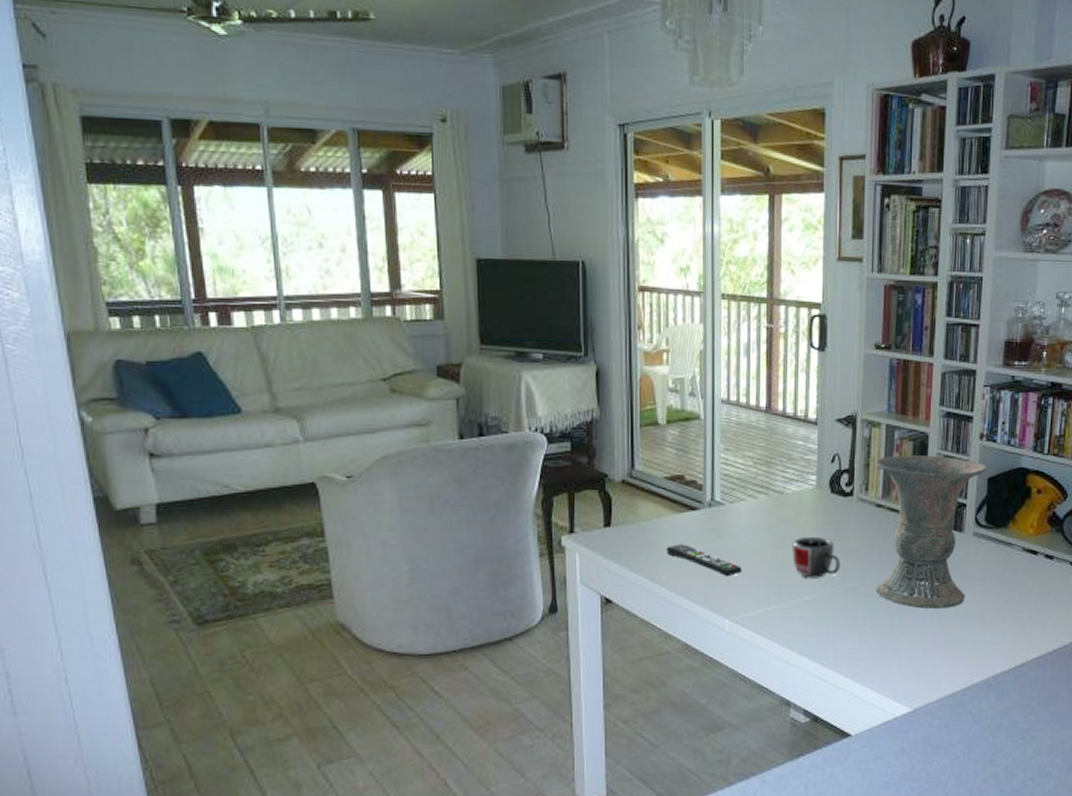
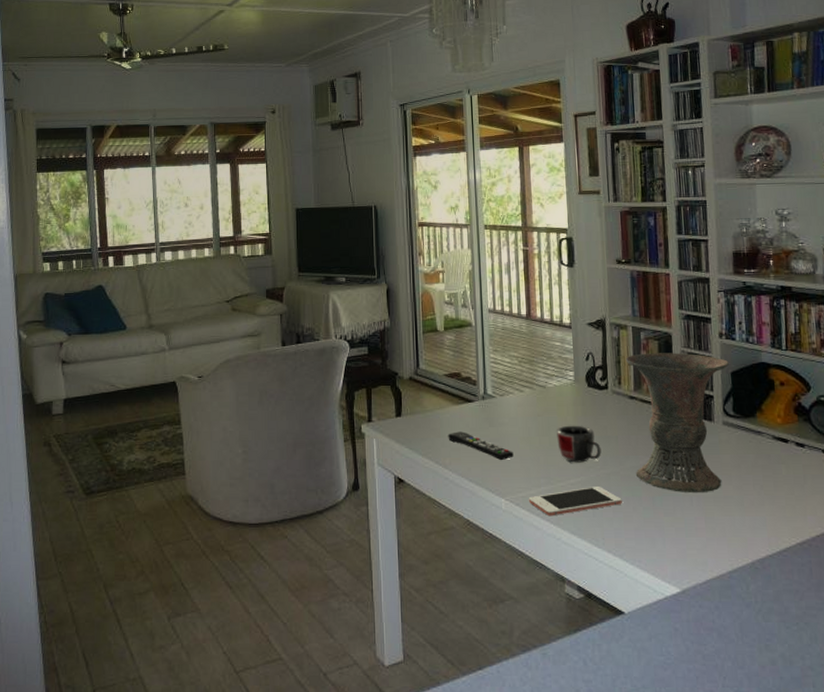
cell phone: none [756,604,859,638] -> present [528,487,622,517]

